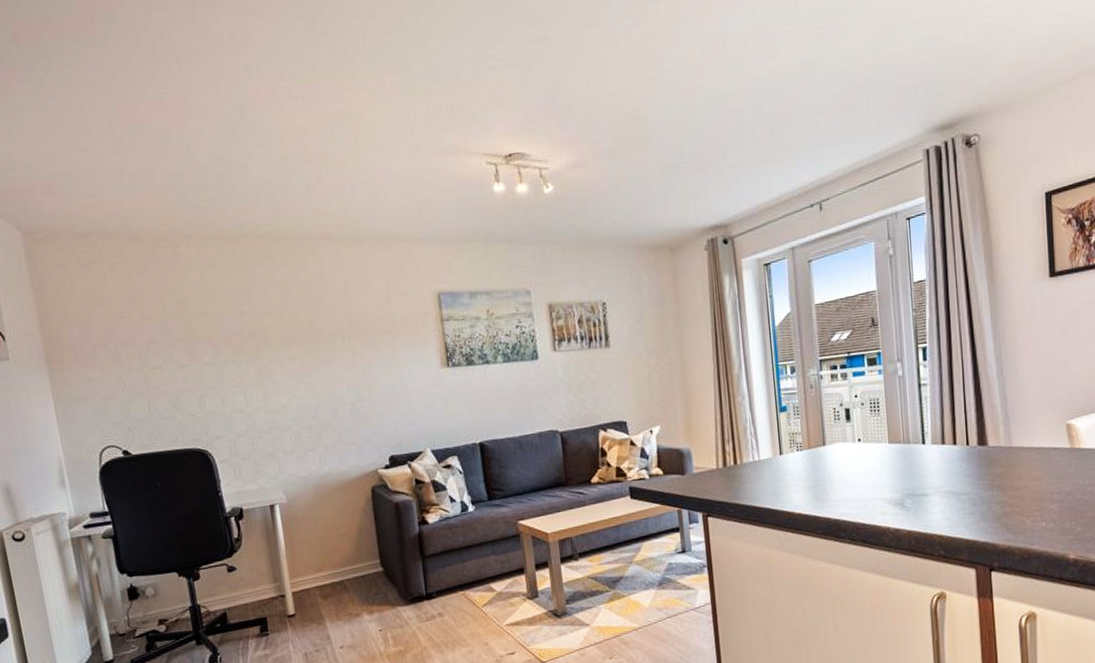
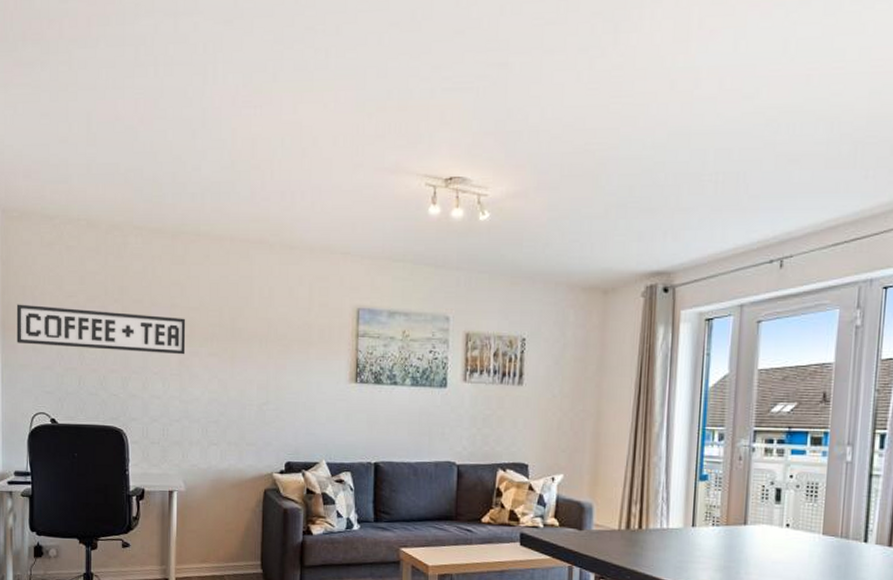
sign: none [60,325,264,376] -> present [16,304,186,355]

